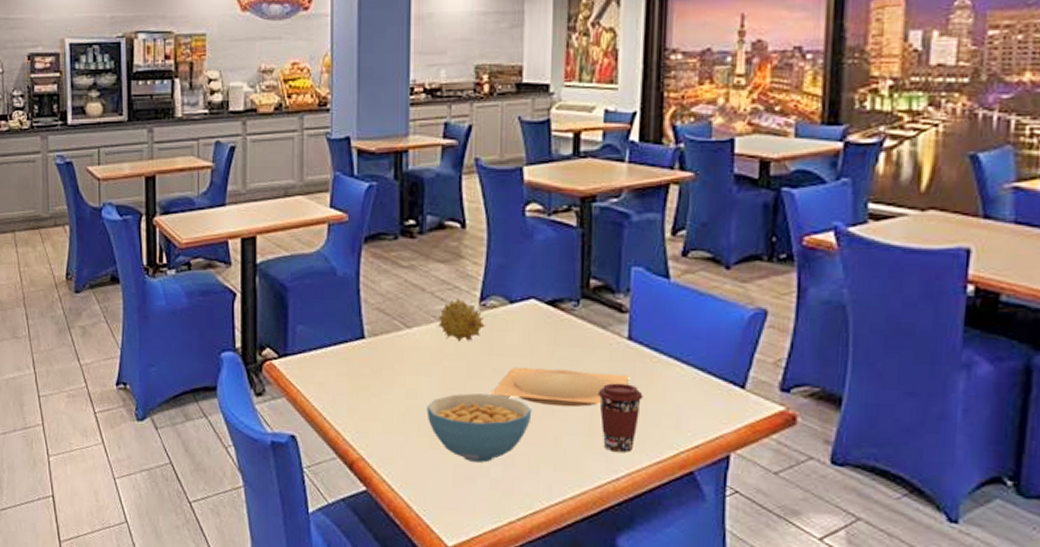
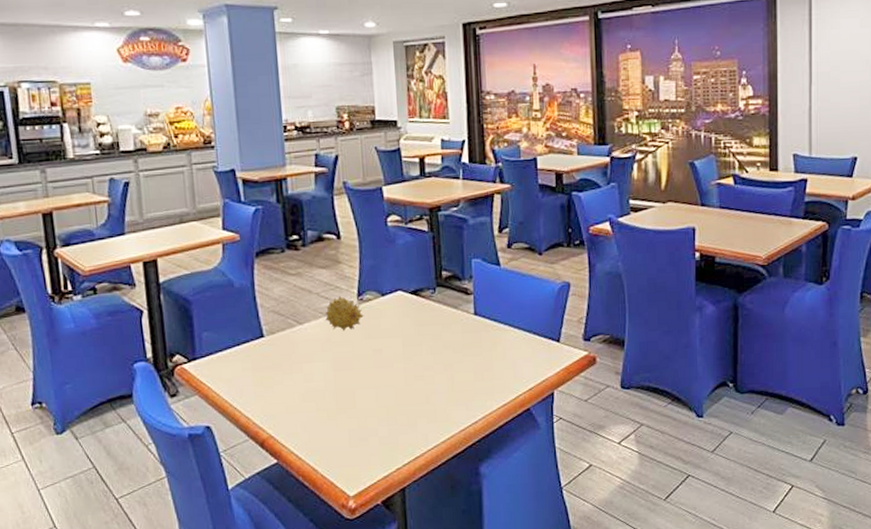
cereal bowl: present [426,393,532,463] -> none [322,369,407,426]
plate: present [491,367,629,407] -> none [374,341,477,373]
coffee cup: present [598,383,643,452] -> none [455,348,489,402]

